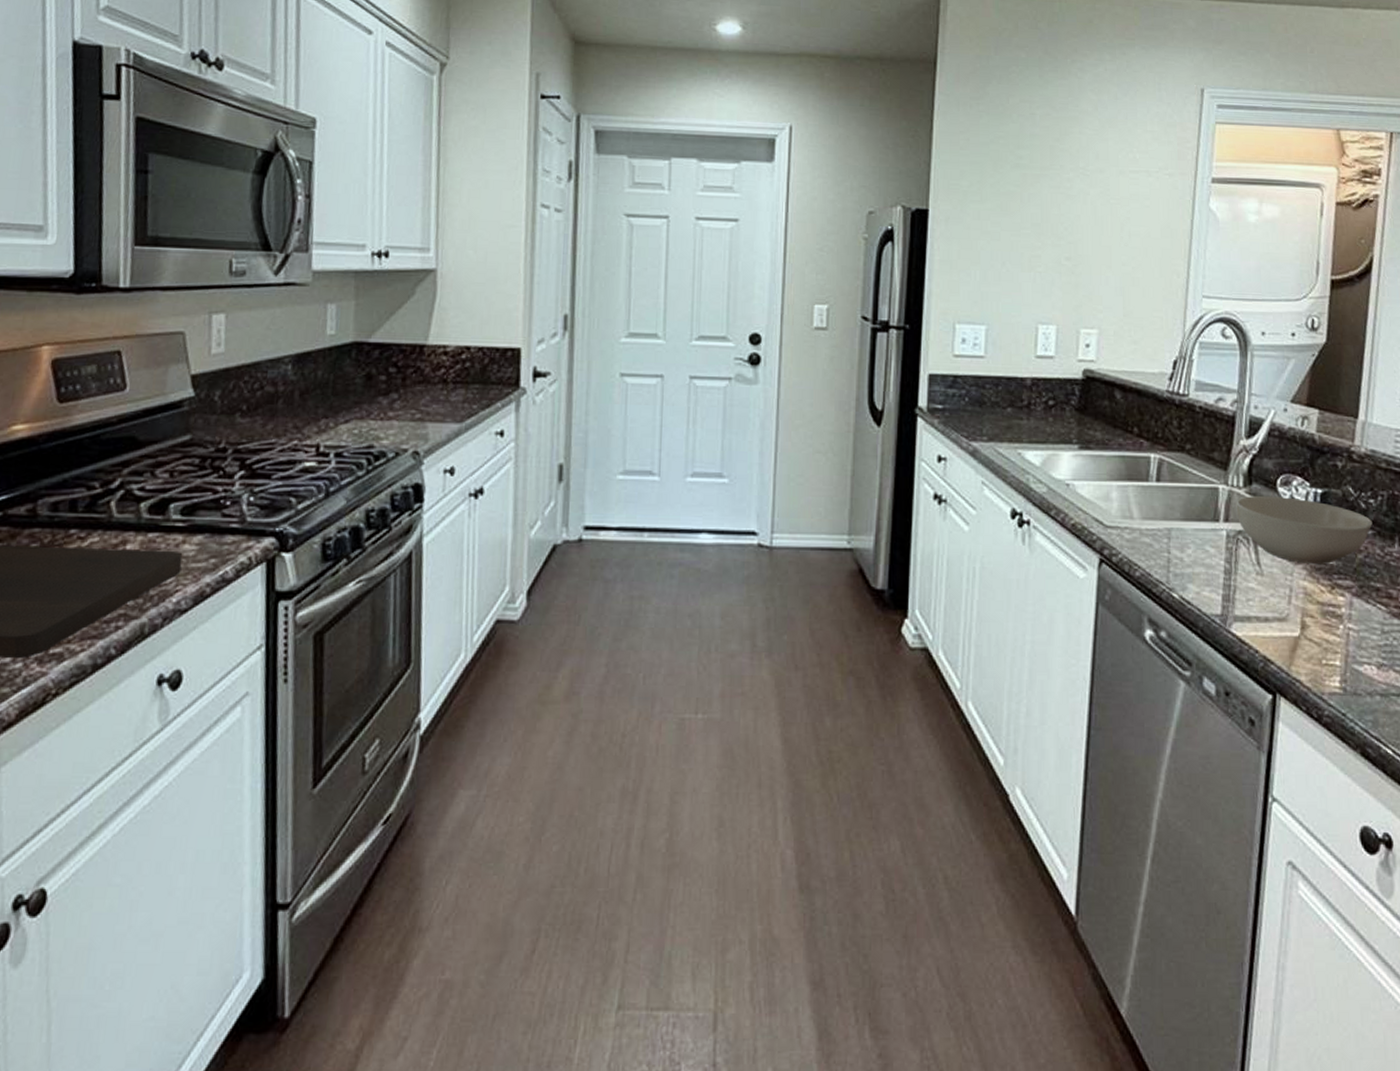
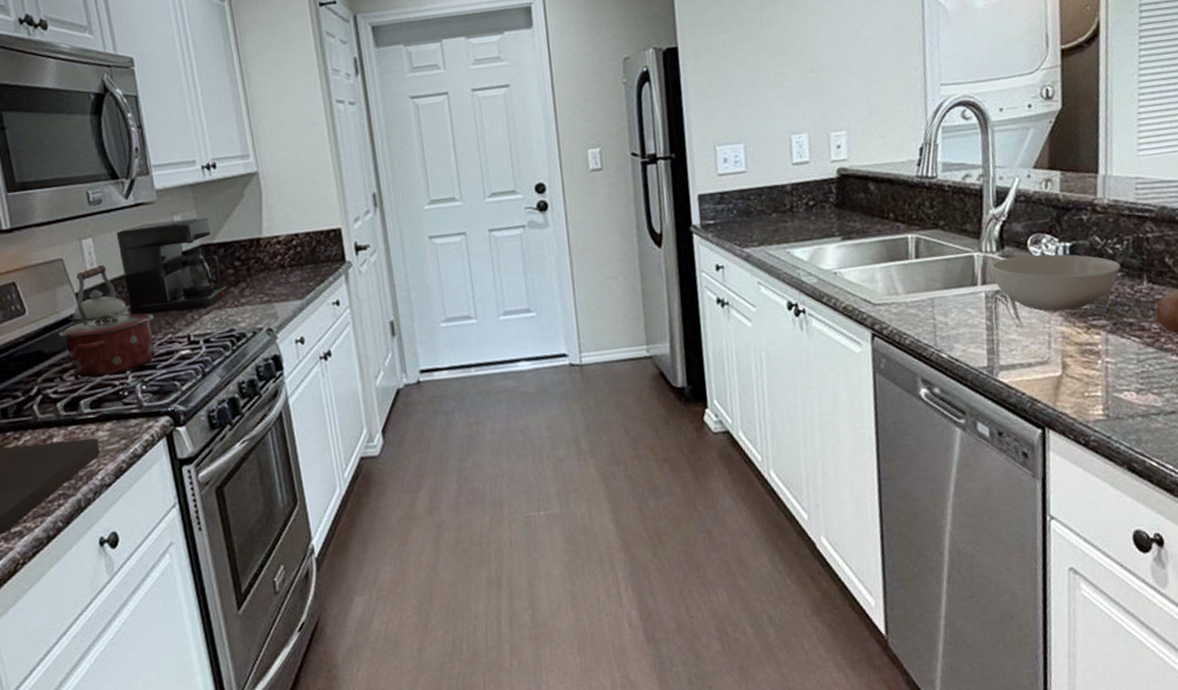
casserole: none [161,403,281,479] -> present [59,312,155,378]
kettle: none [178,347,254,414] -> present [69,265,131,327]
coffee maker: none [254,307,376,415] -> present [116,217,229,315]

